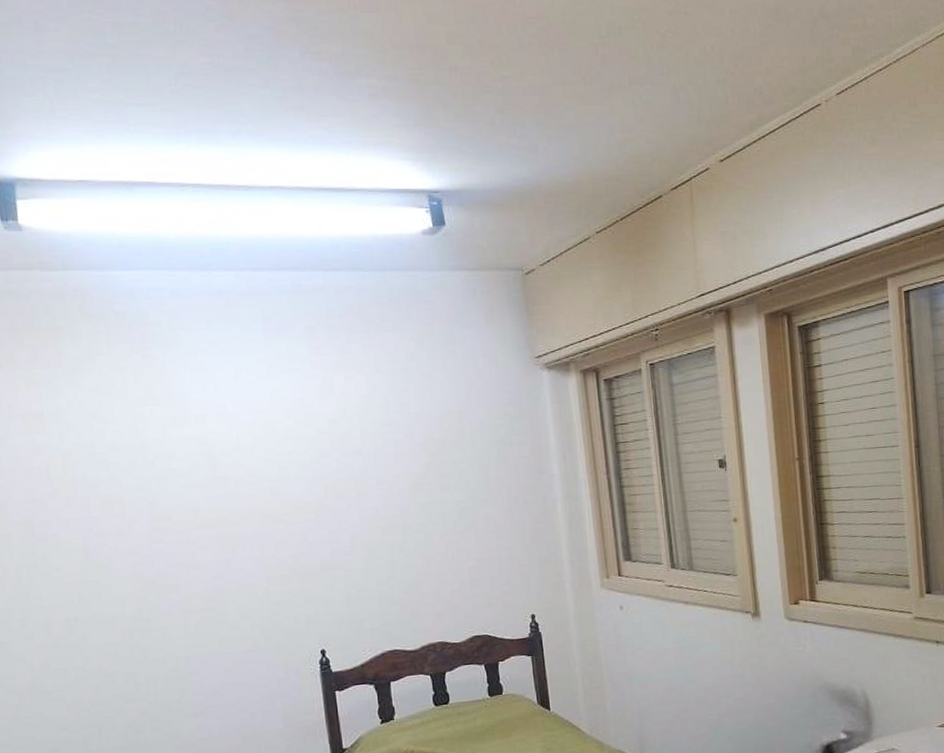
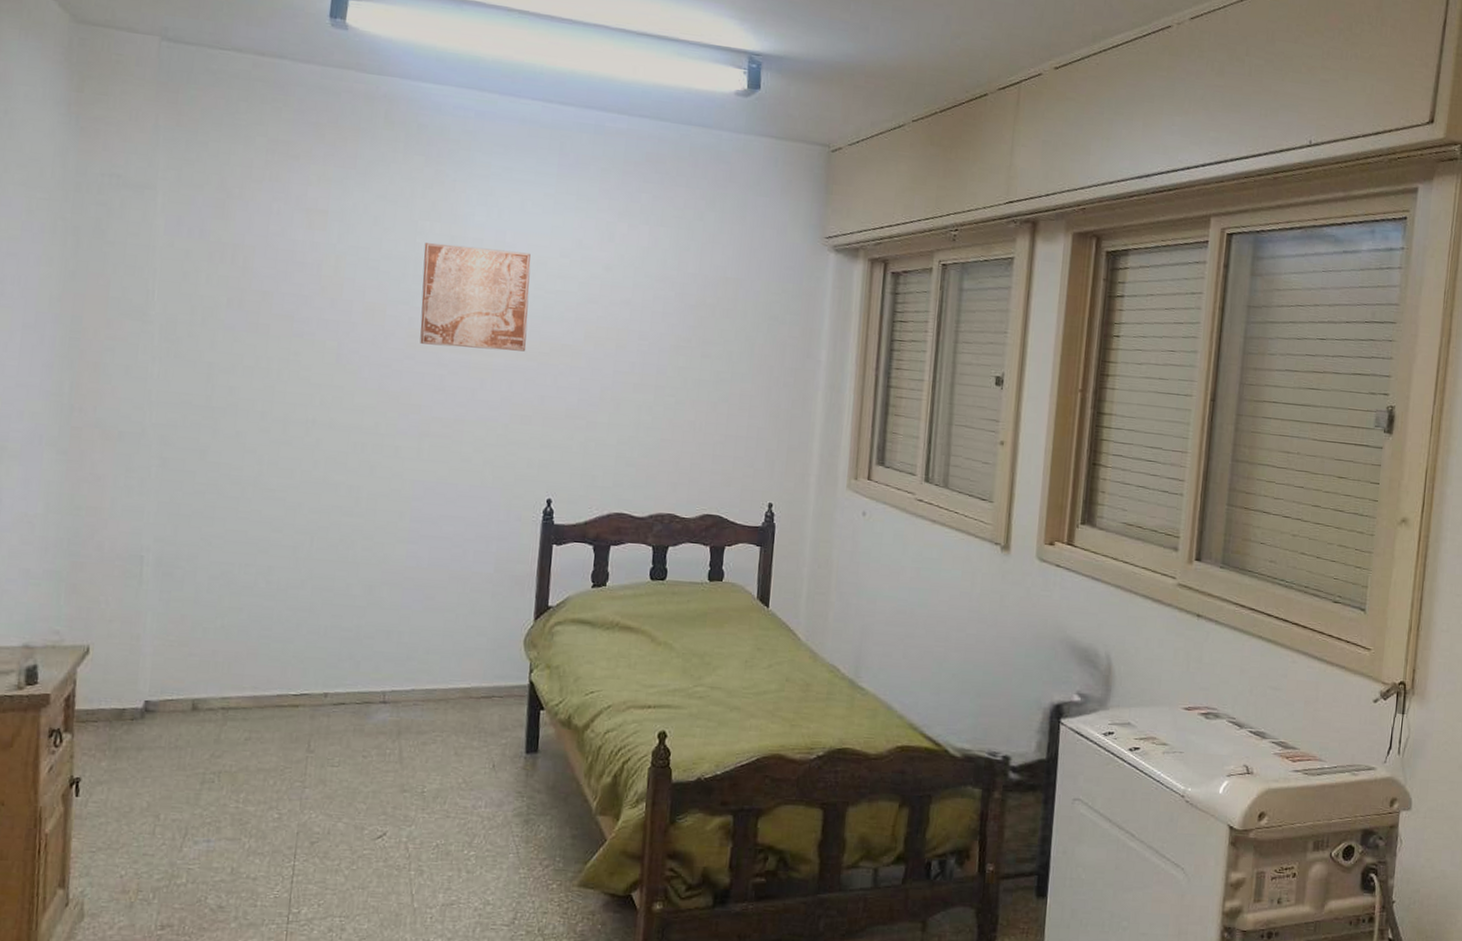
wall art: none [147,420,270,526] -> present [420,243,531,352]

